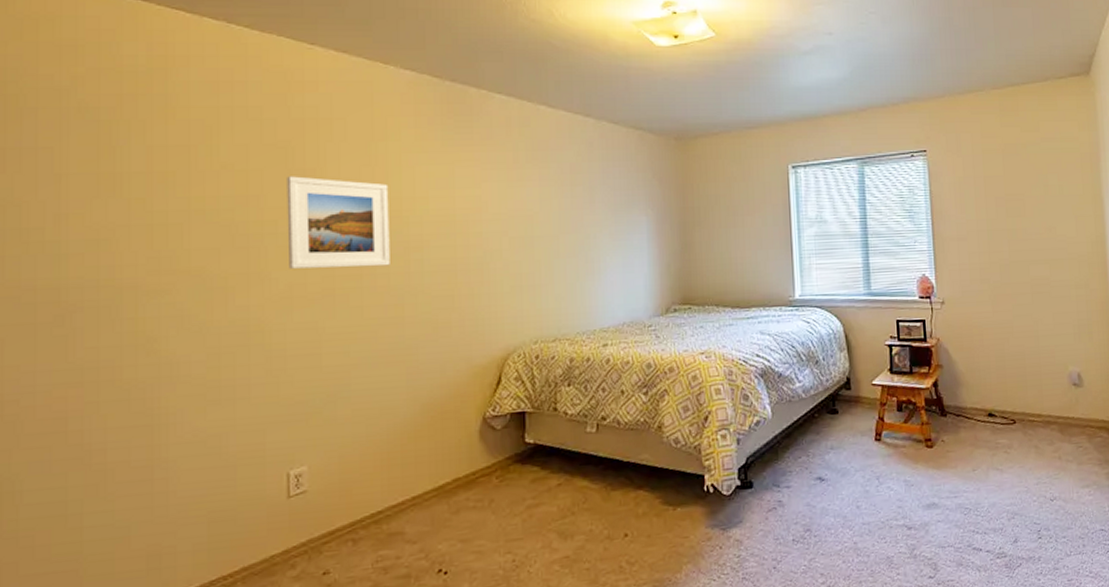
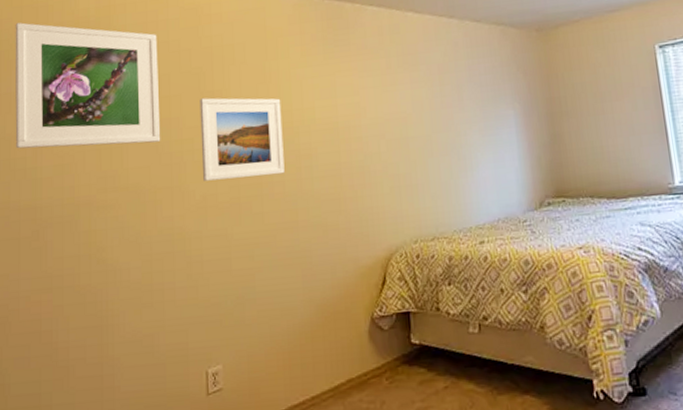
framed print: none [27,62,235,222] -> present [15,22,161,149]

